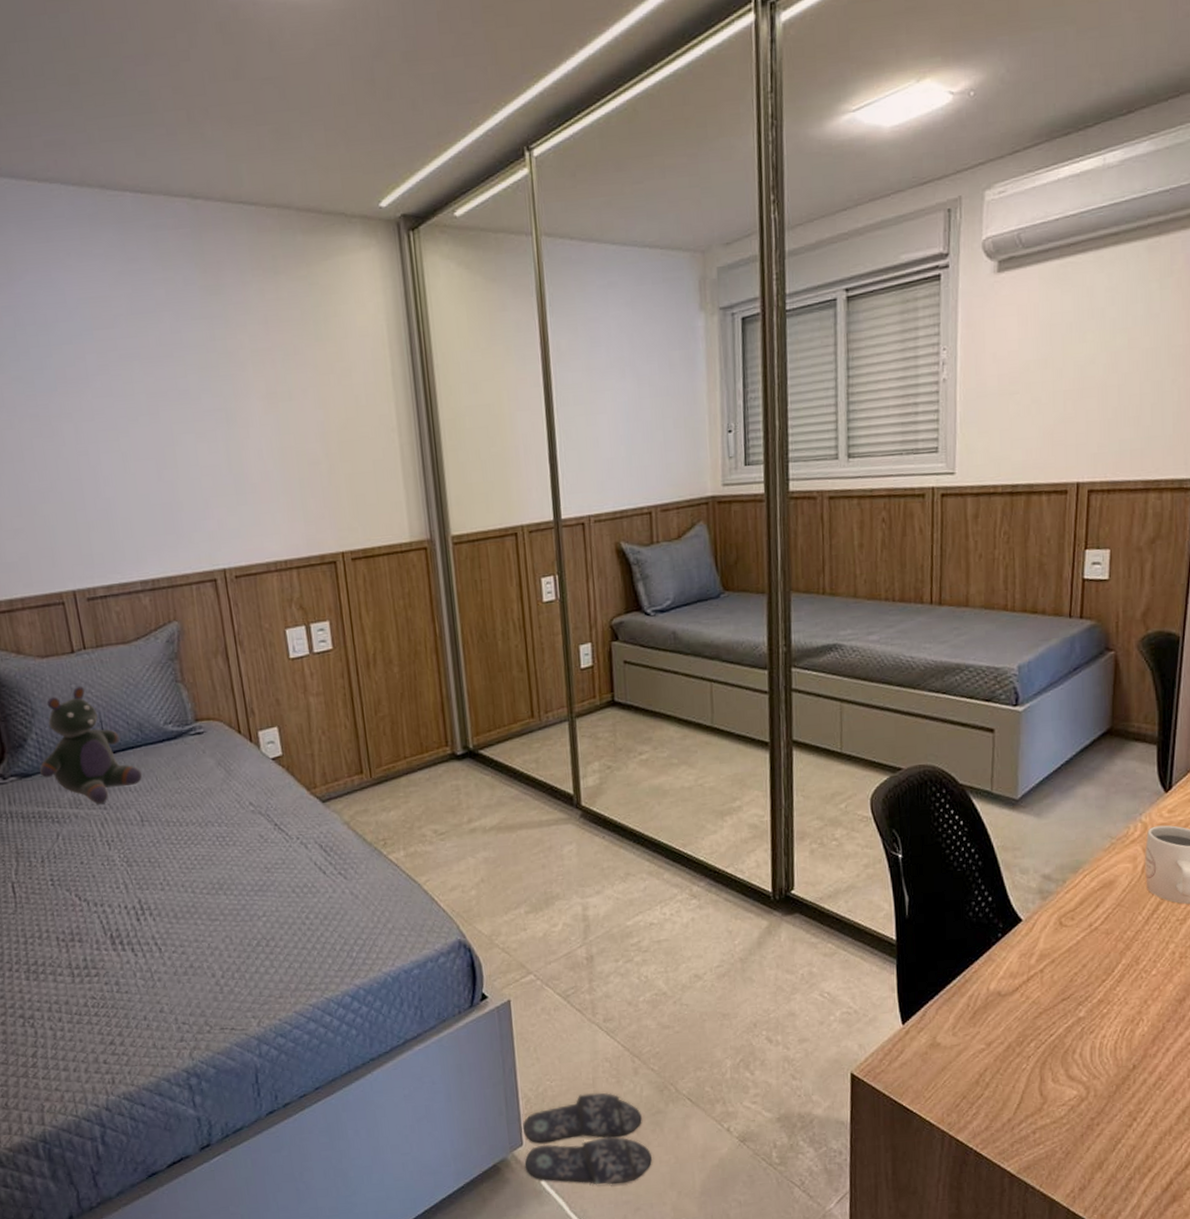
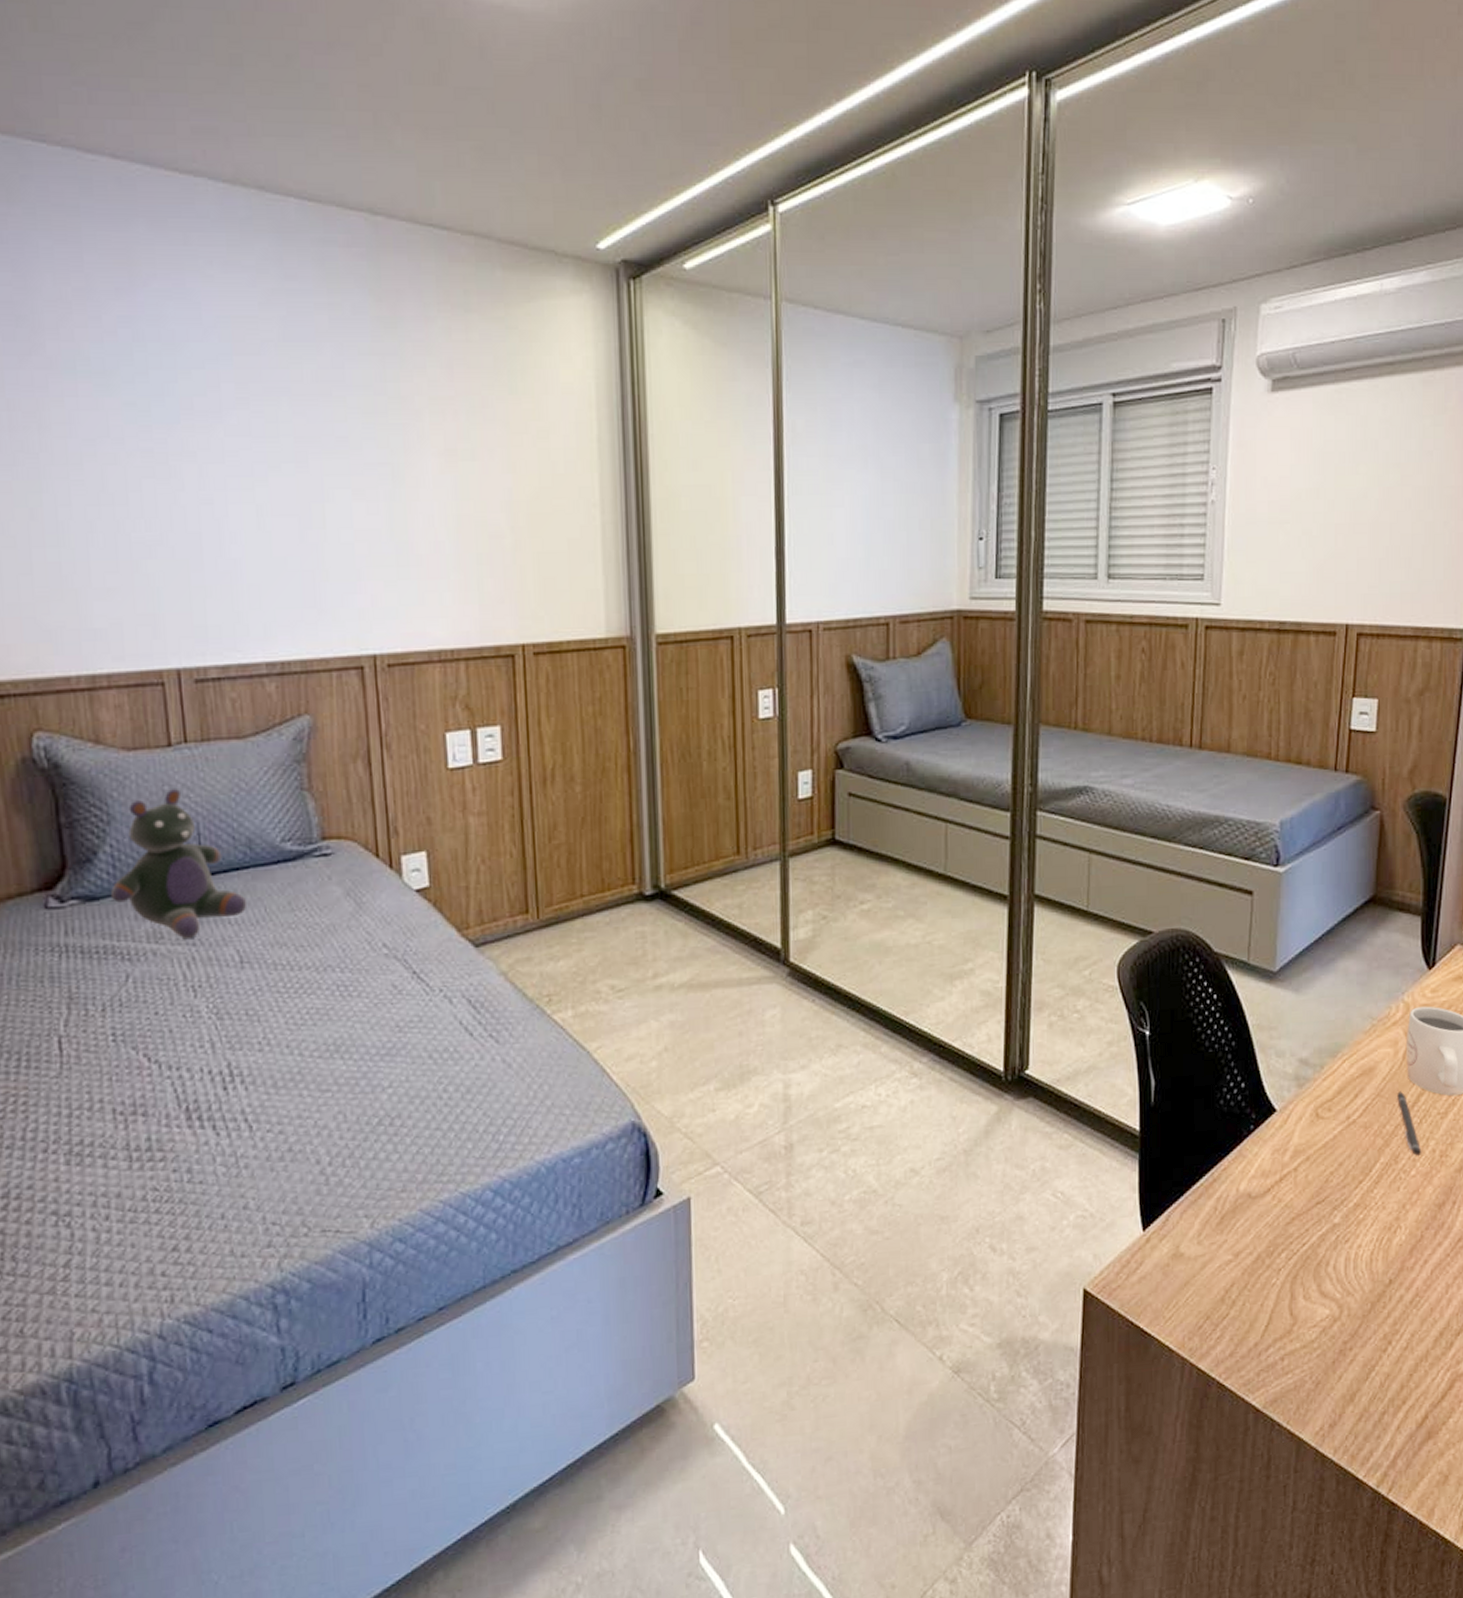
slippers: present [523,1092,653,1185] -> none [695,1313,850,1429]
pen: none [1137,901,1162,958] -> present [1397,1091,1422,1156]

